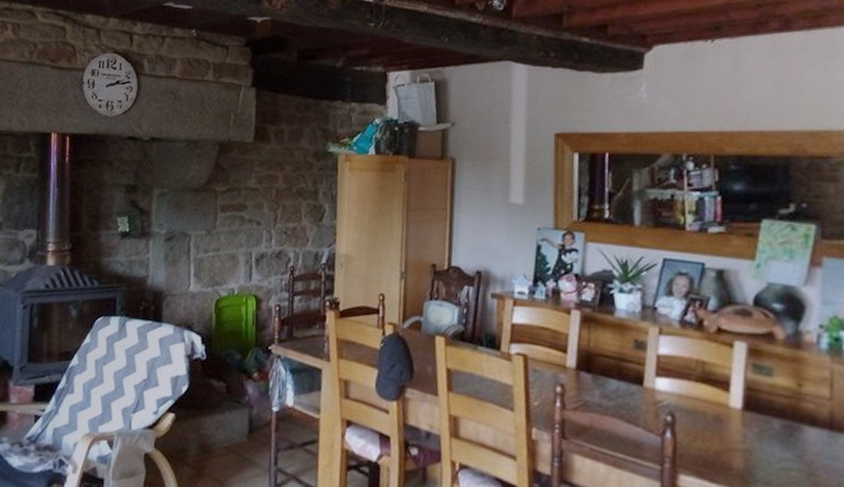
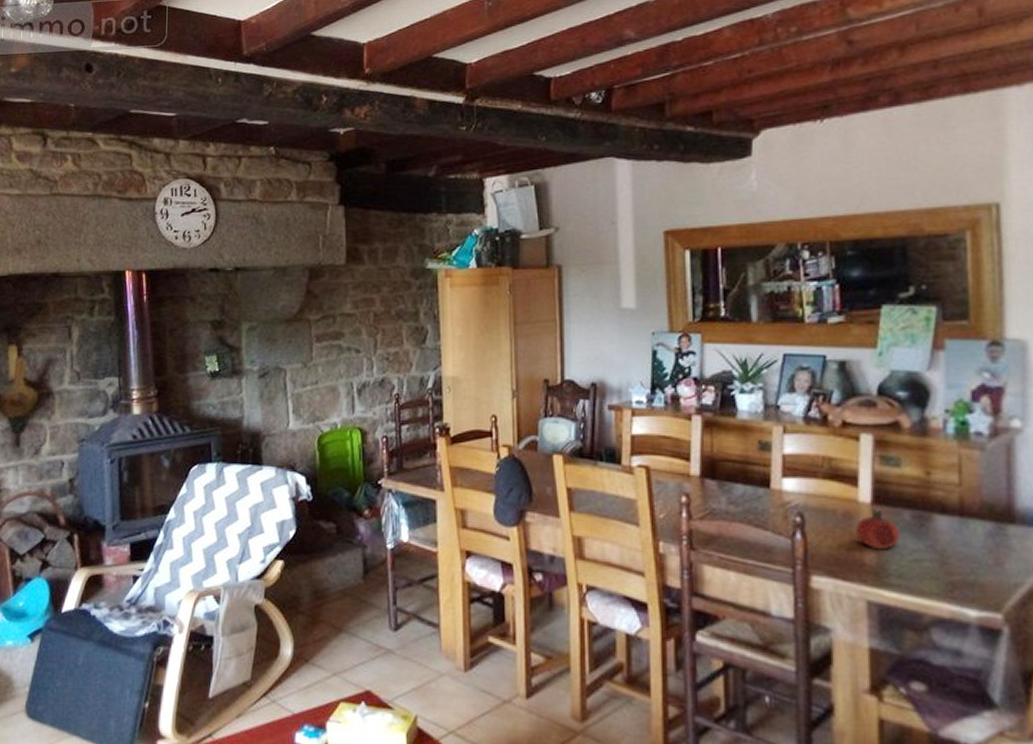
fruit: none [725,415,769,456] -> present [855,509,900,550]

